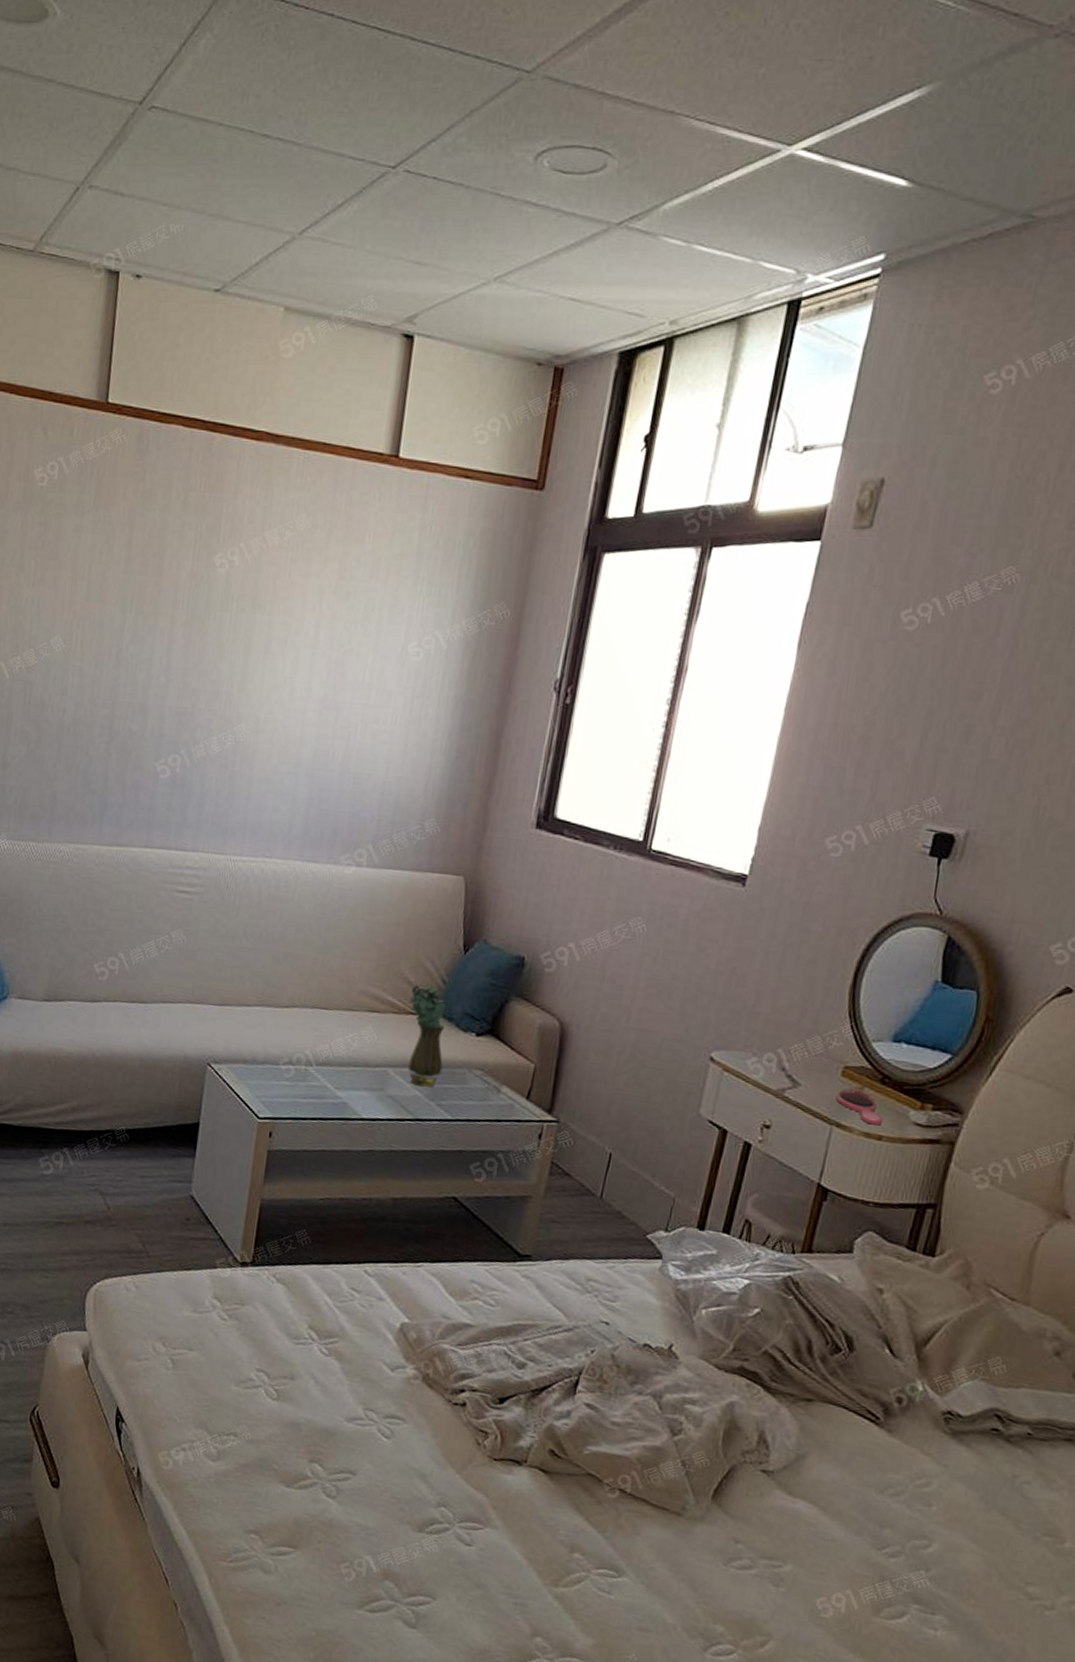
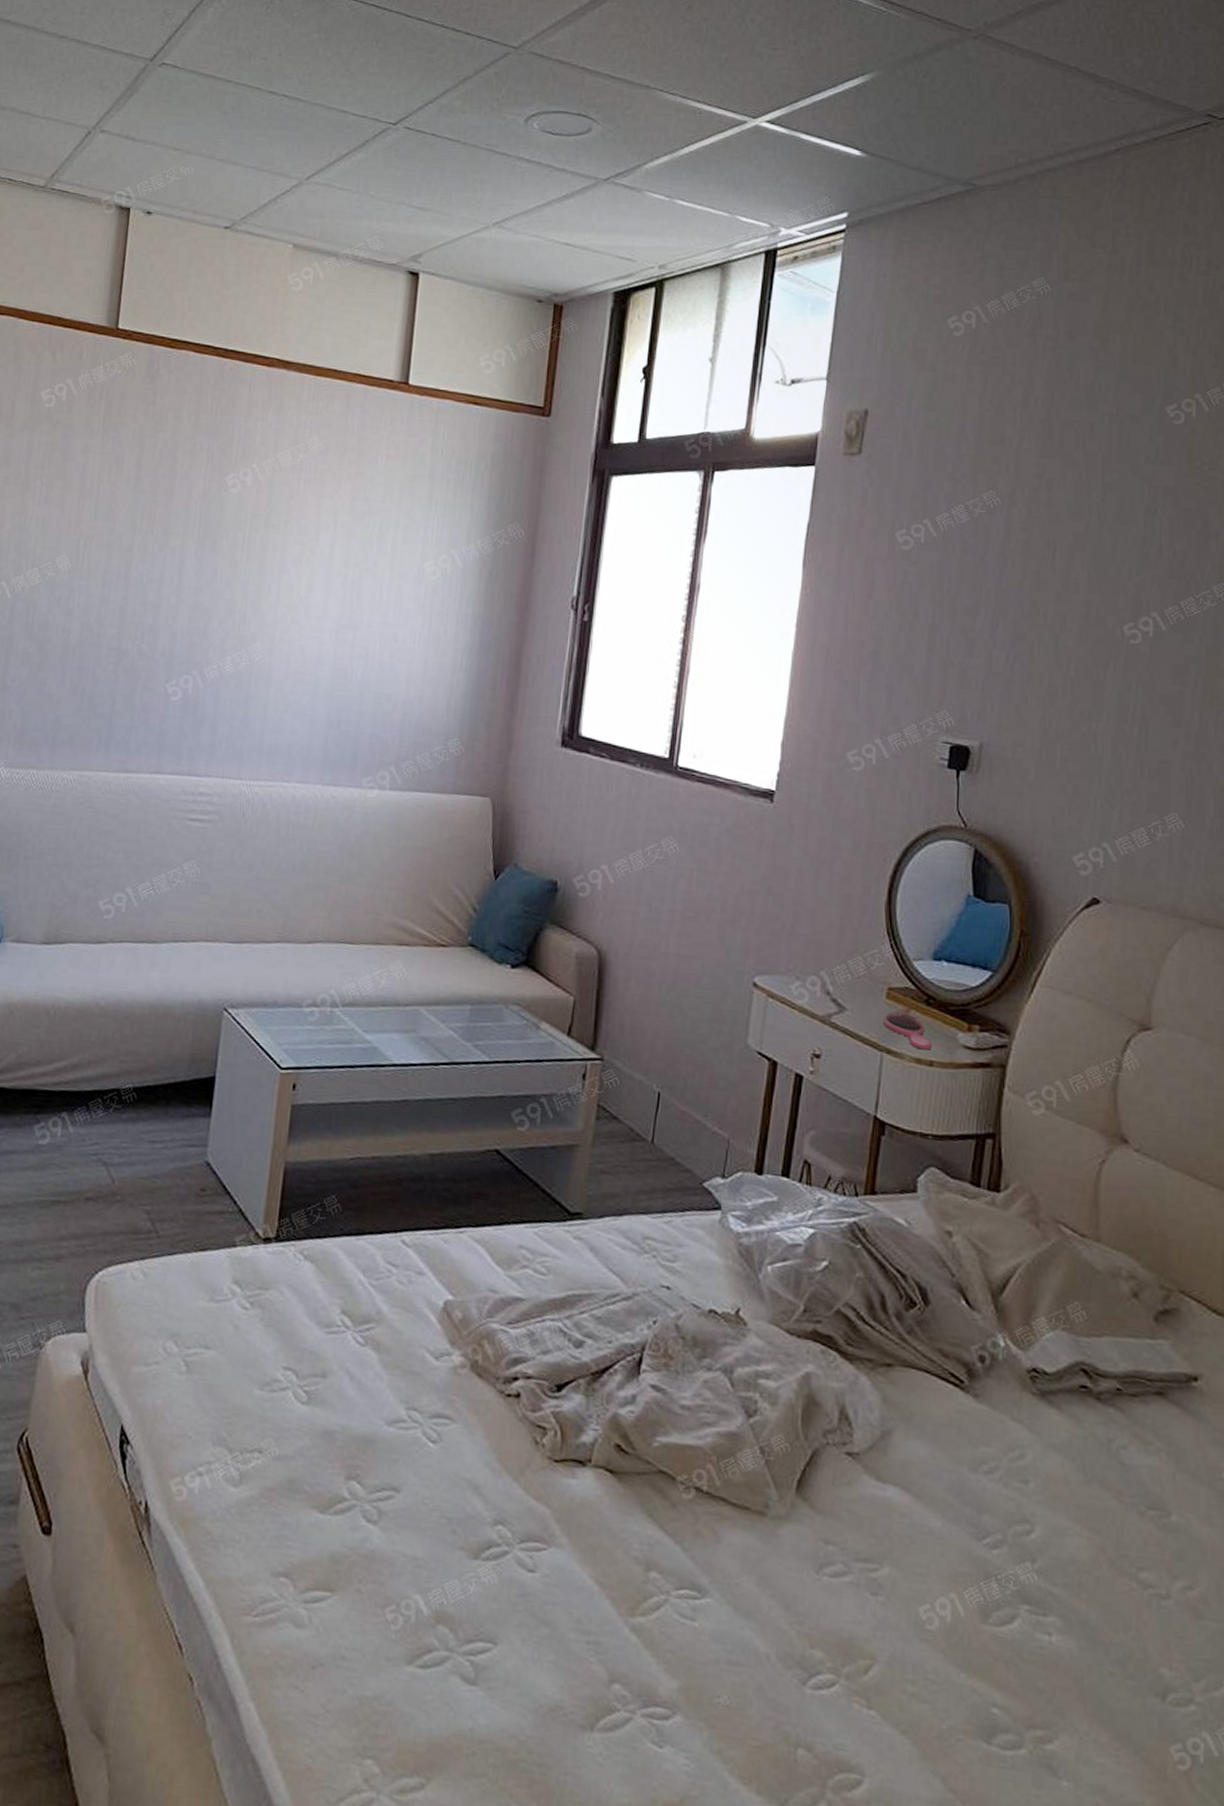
vase: present [407,980,446,1088] -> none [439,910,479,1027]

